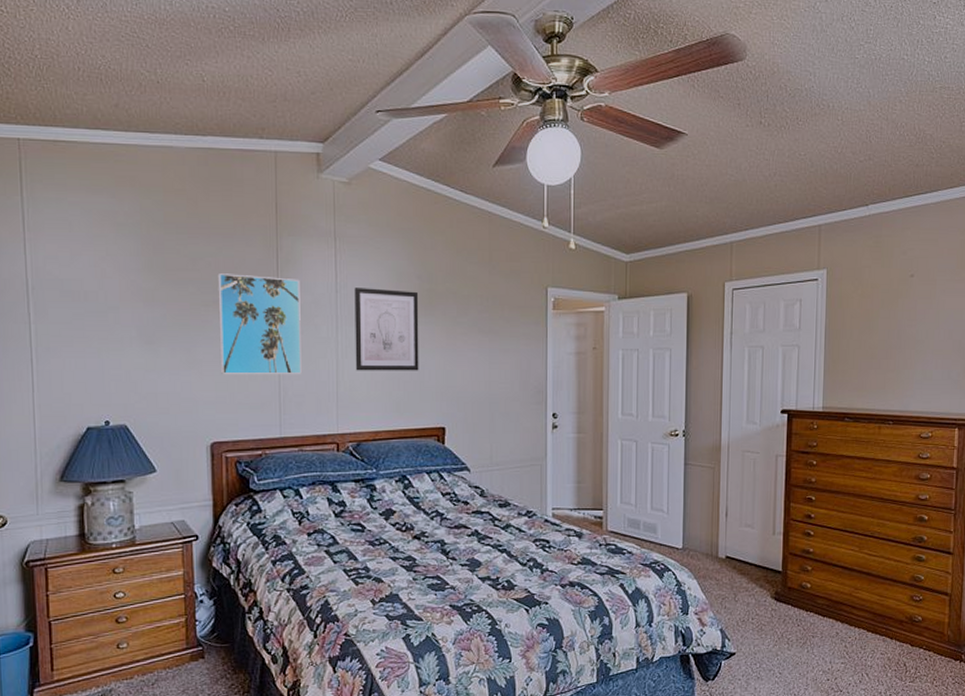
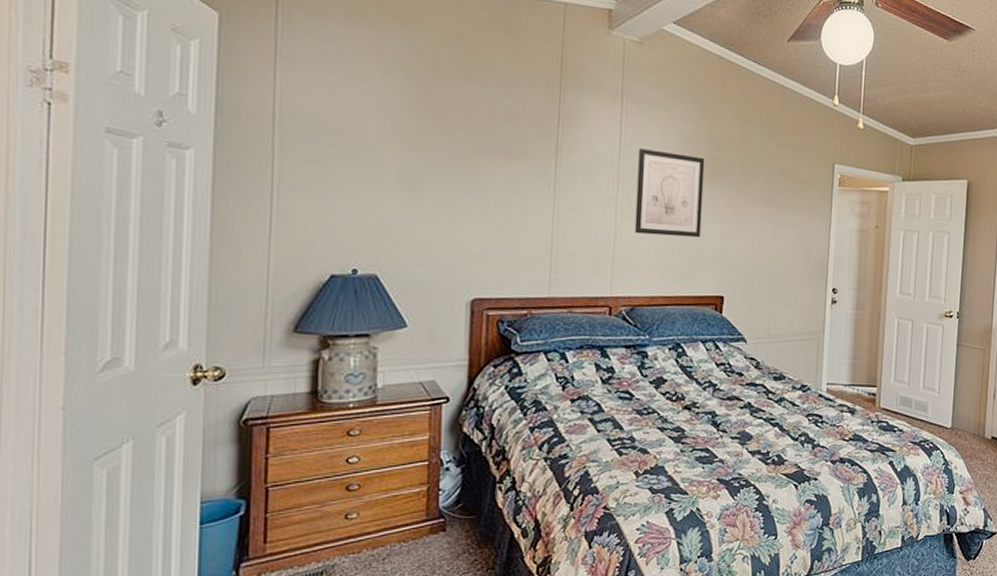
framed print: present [217,273,302,374] -> none [489,122,582,233]

